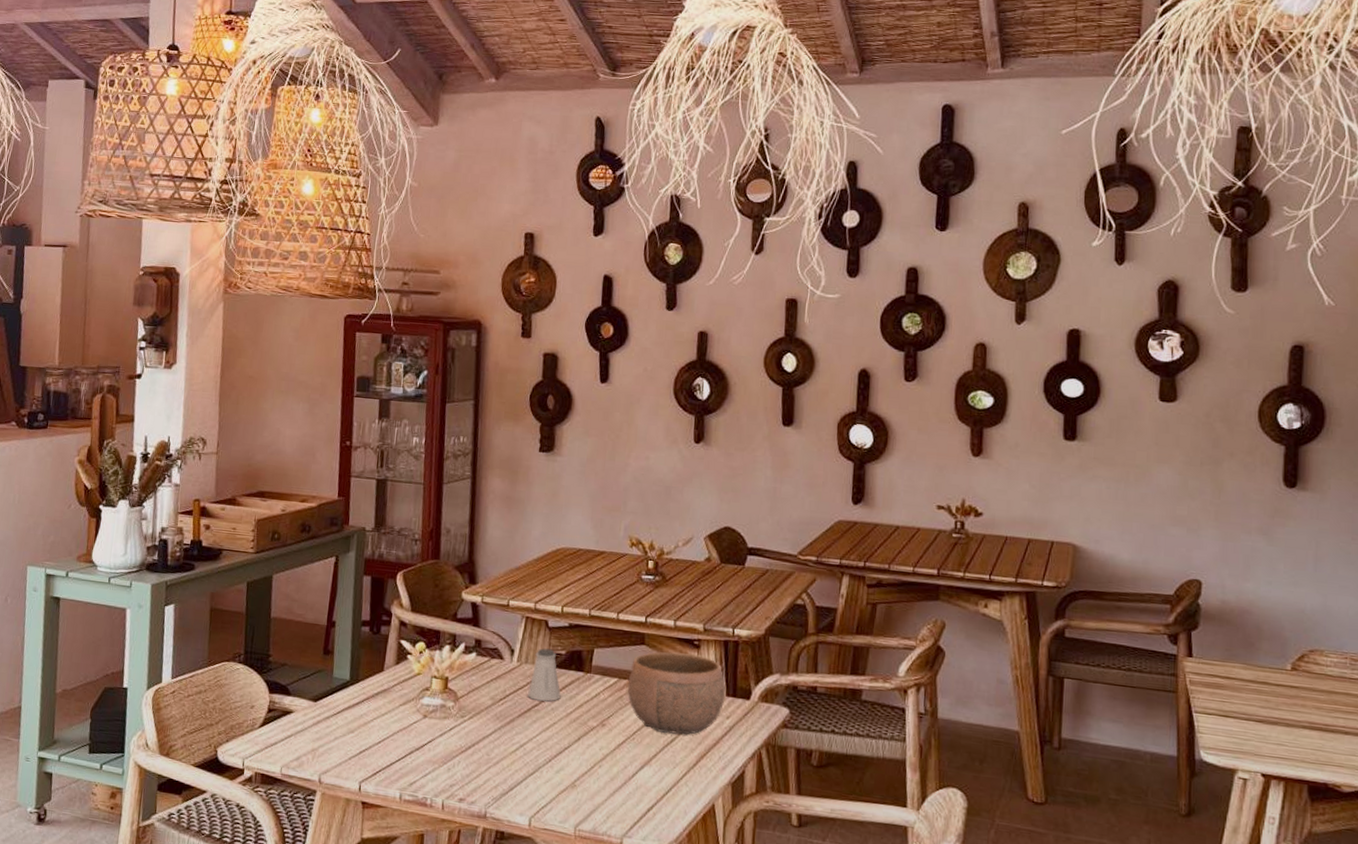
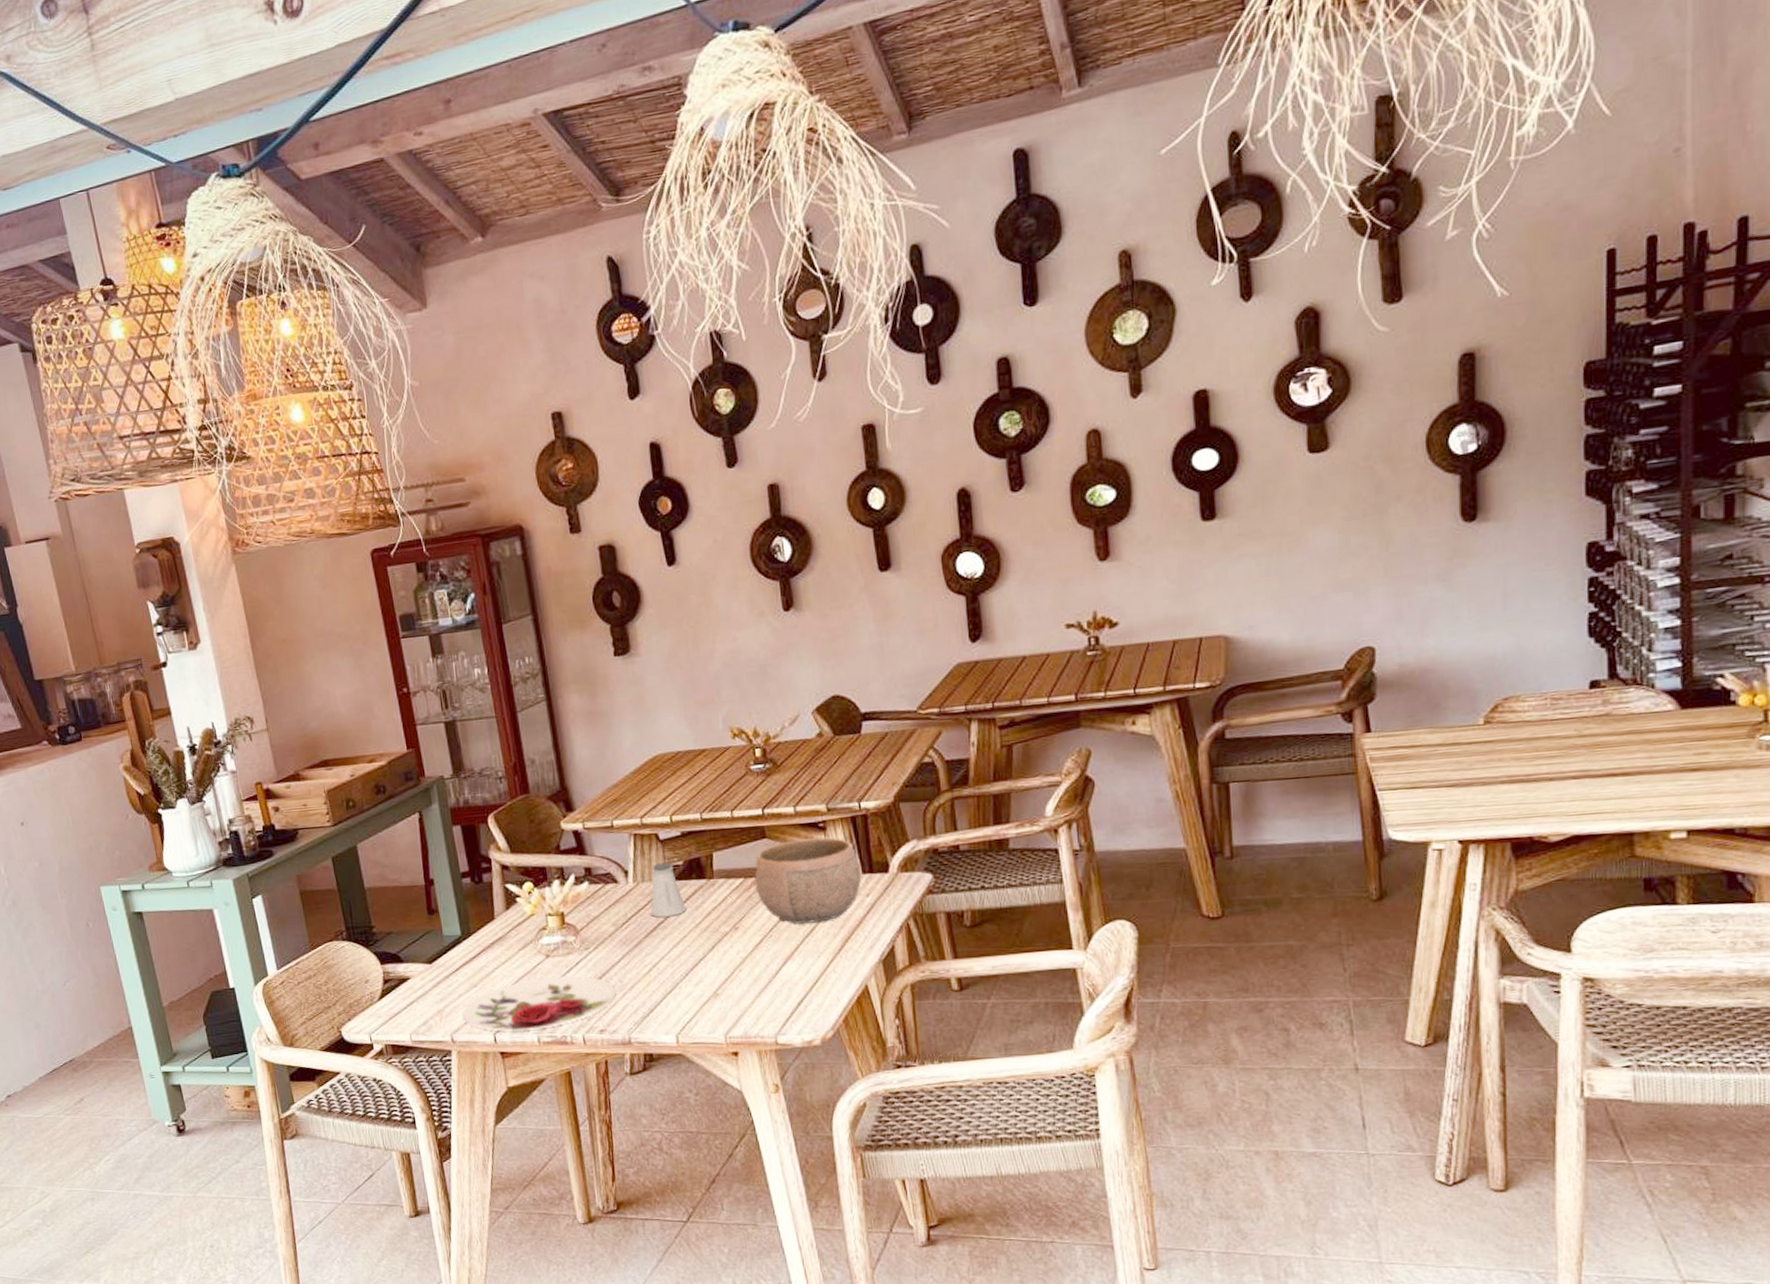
plate: none [334,736,482,787] -> present [462,975,616,1032]

